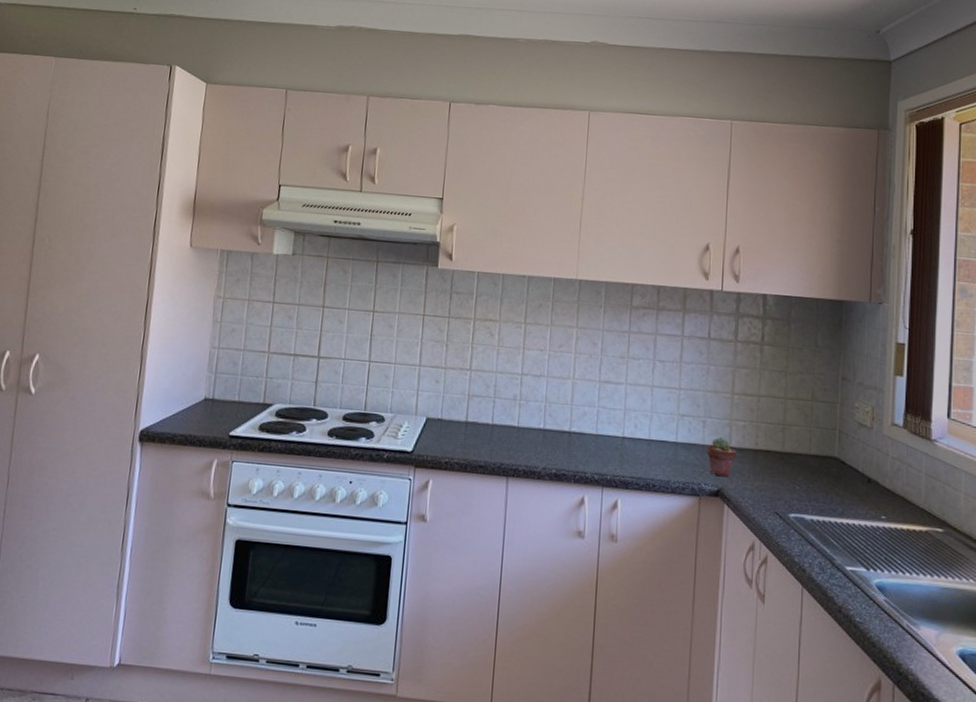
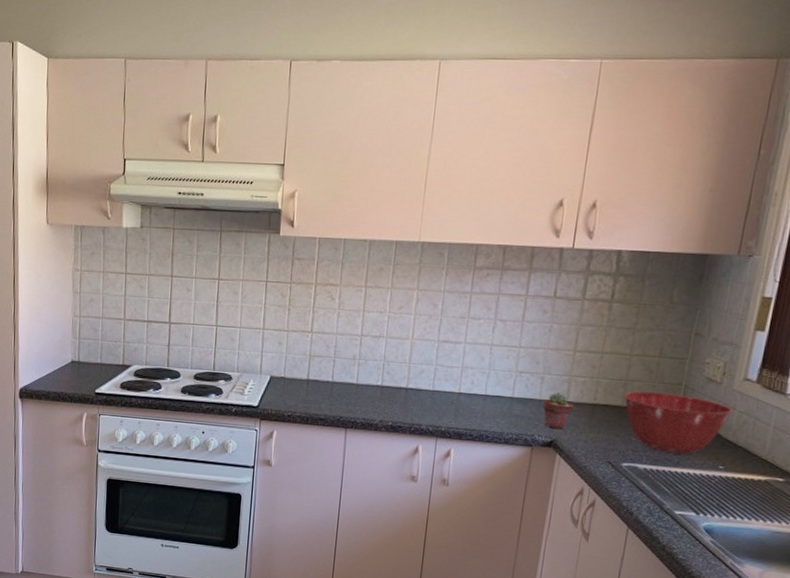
mixing bowl: none [783,436,886,503] -> present [624,391,733,454]

